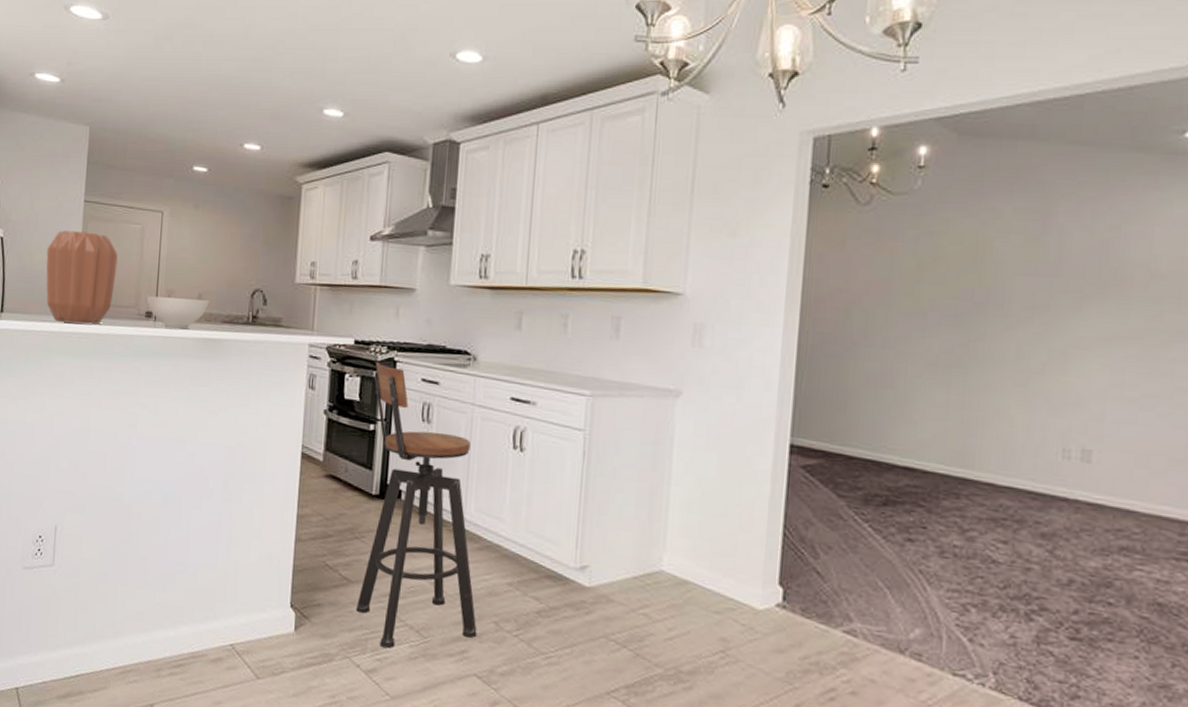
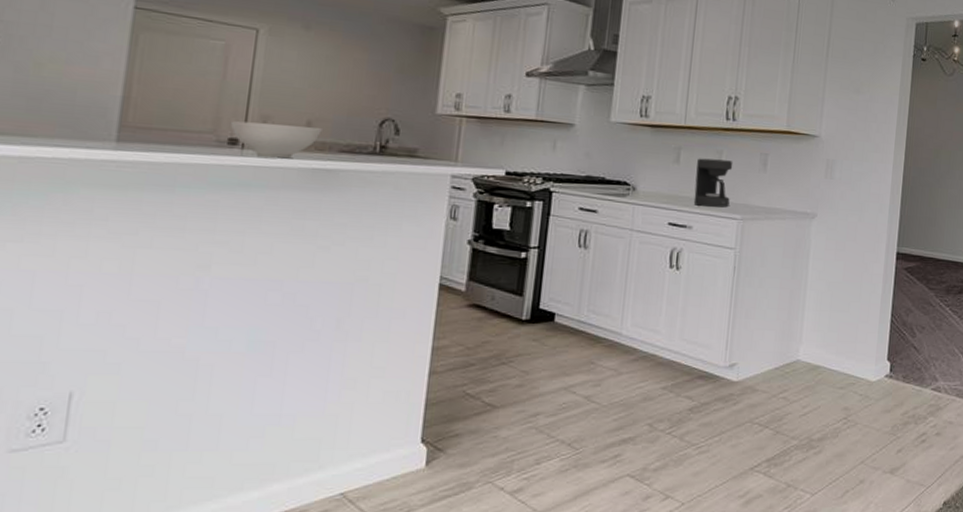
vase: present [45,230,118,325] -> none [63,39,187,152]
bar stool: present [355,362,477,649] -> none [500,192,631,467]
coffee maker: none [537,323,581,382] -> present [693,158,733,208]

